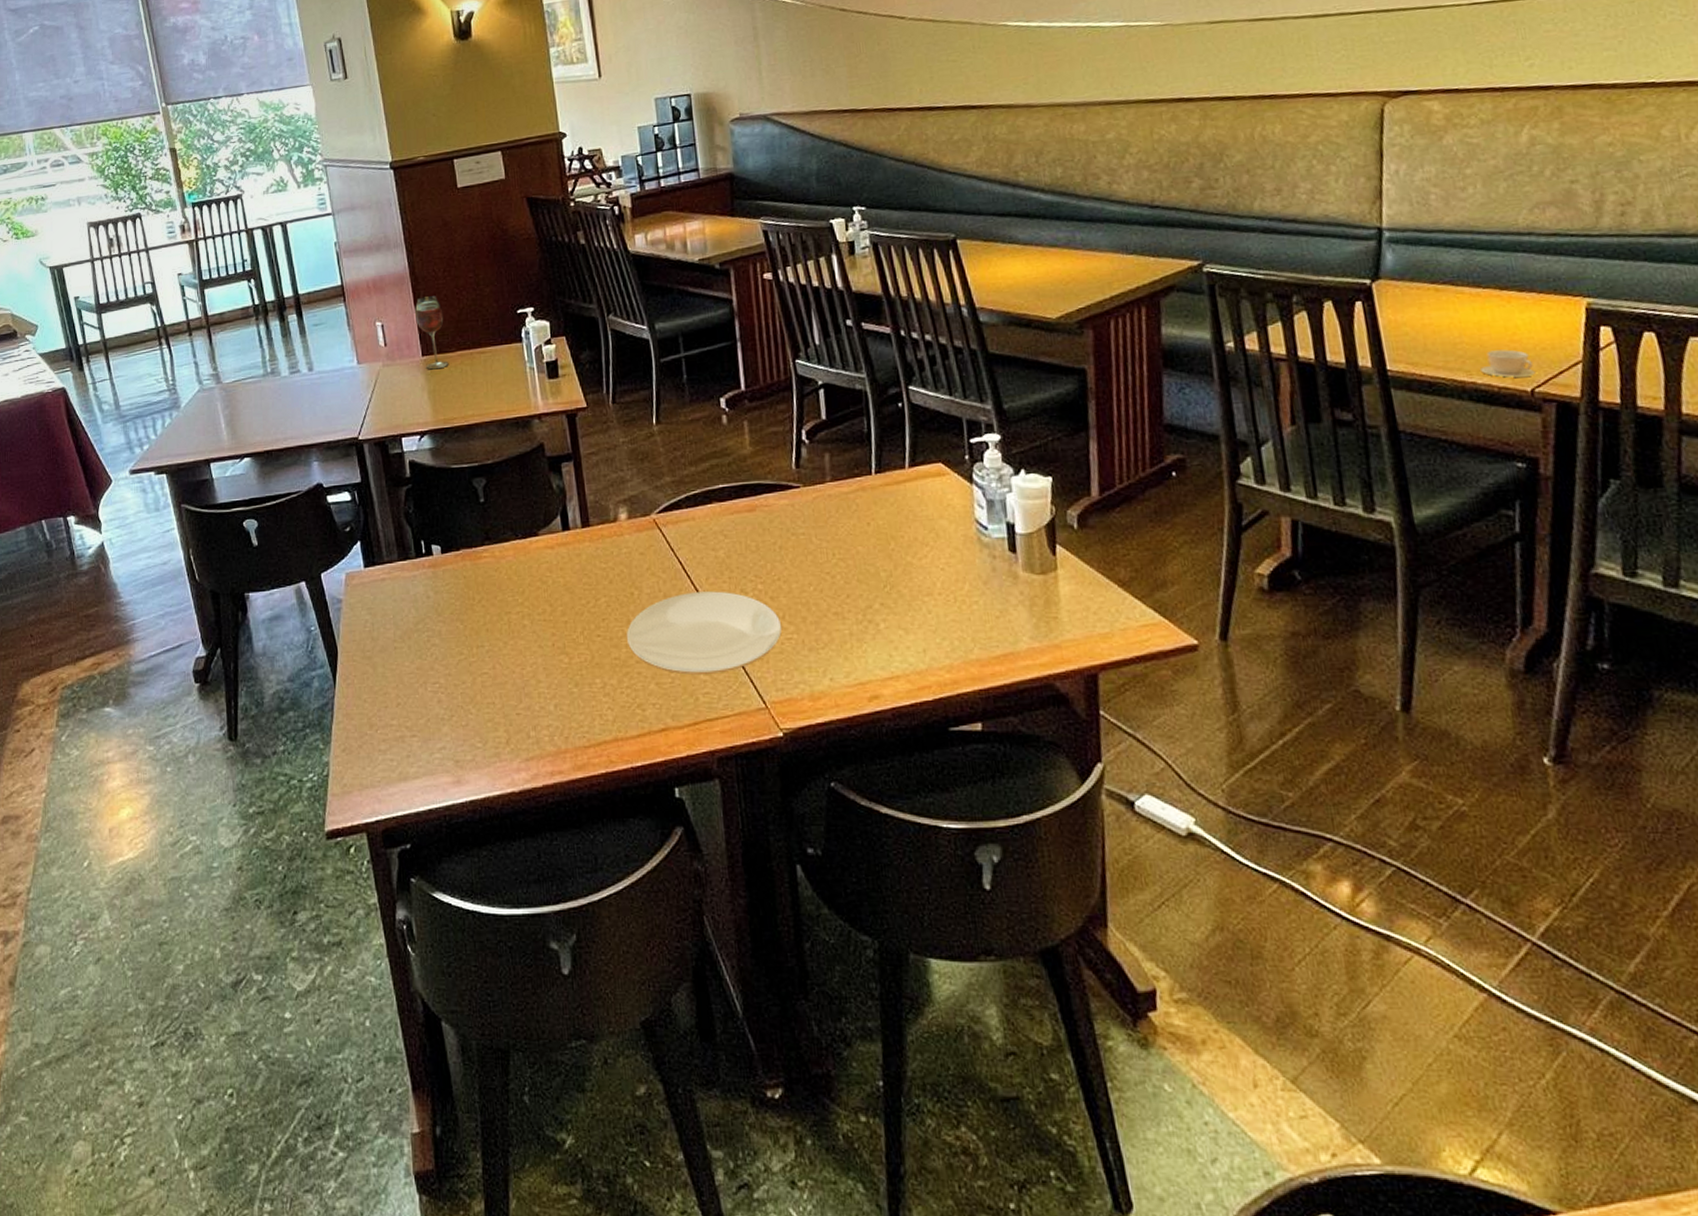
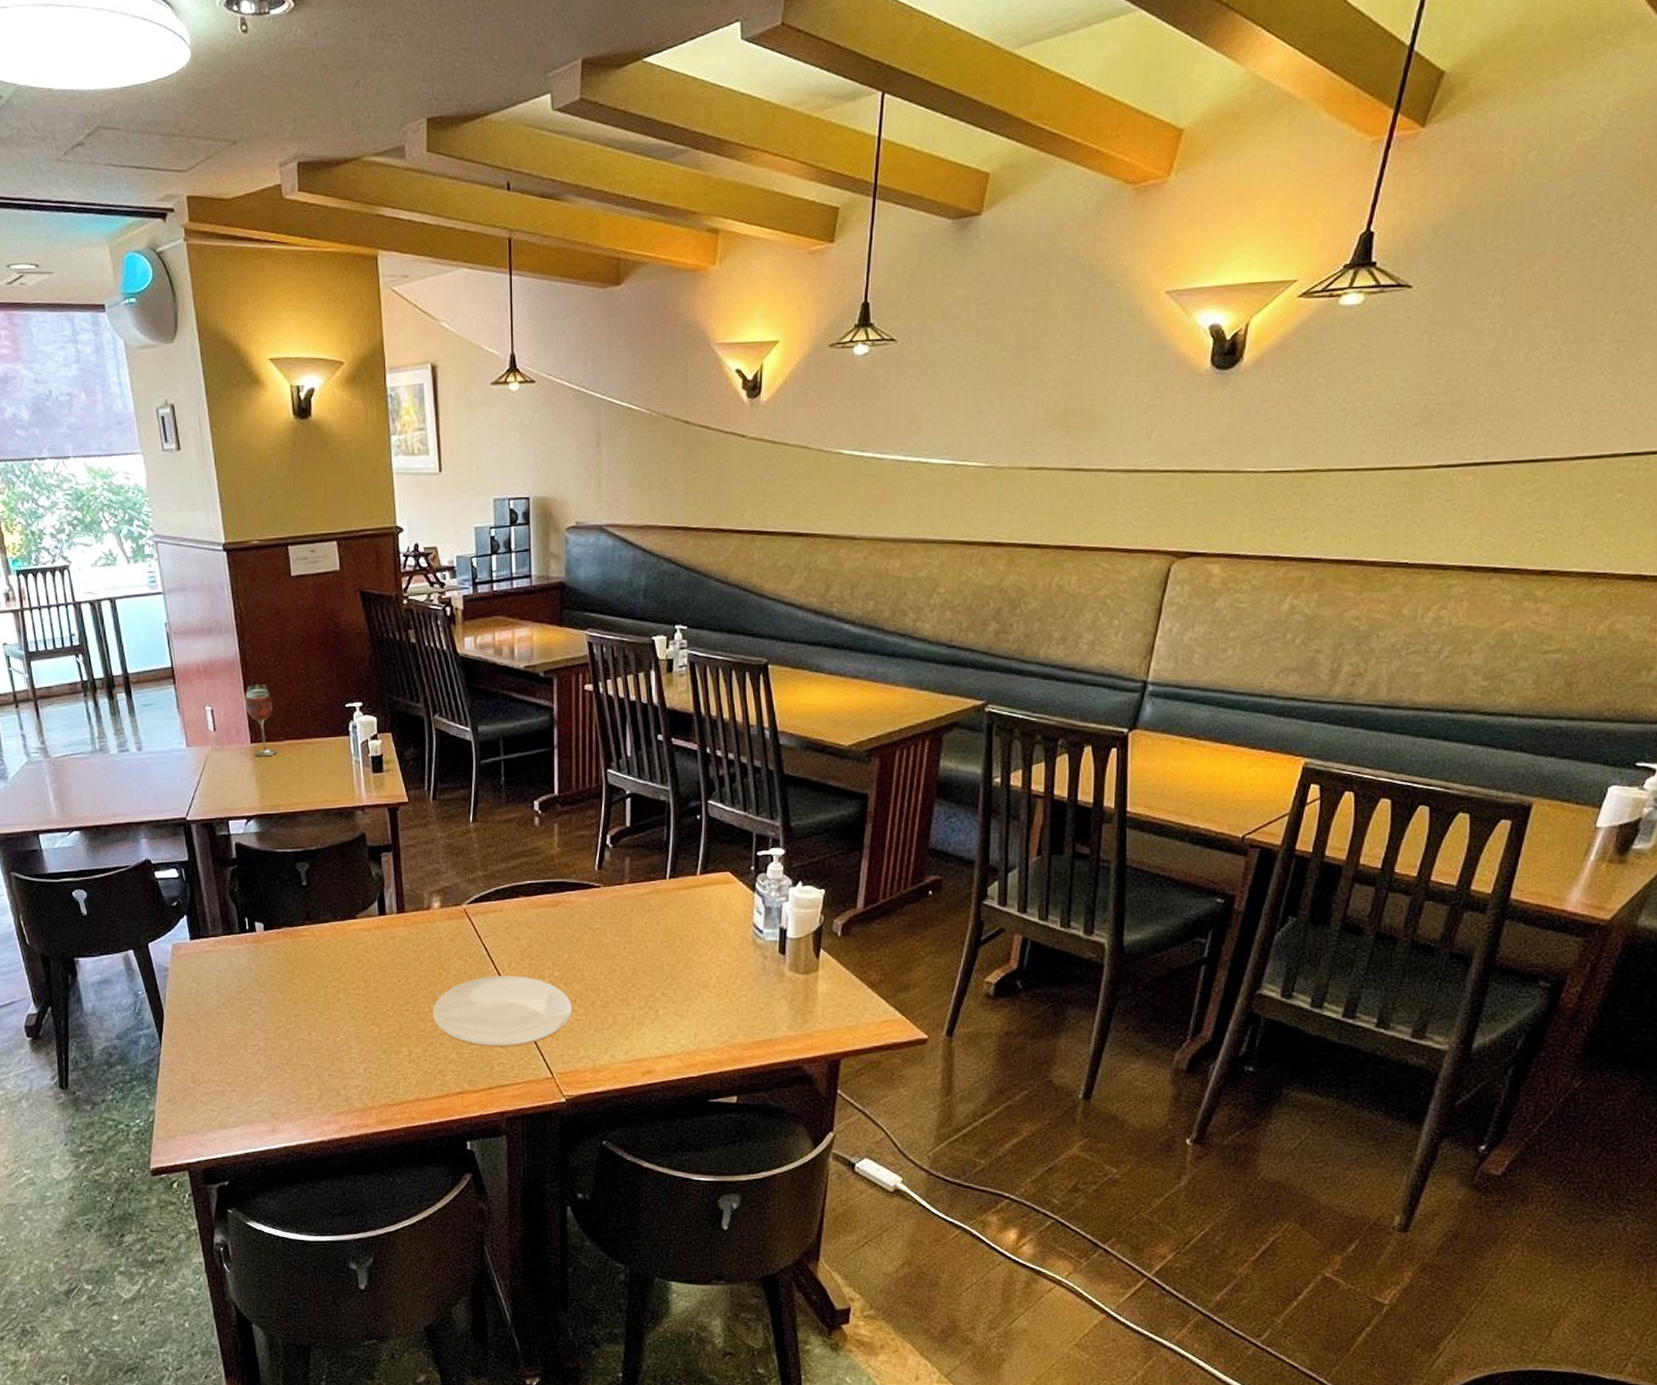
teacup: present [1480,349,1536,378] -> none [1204,799,1249,824]

